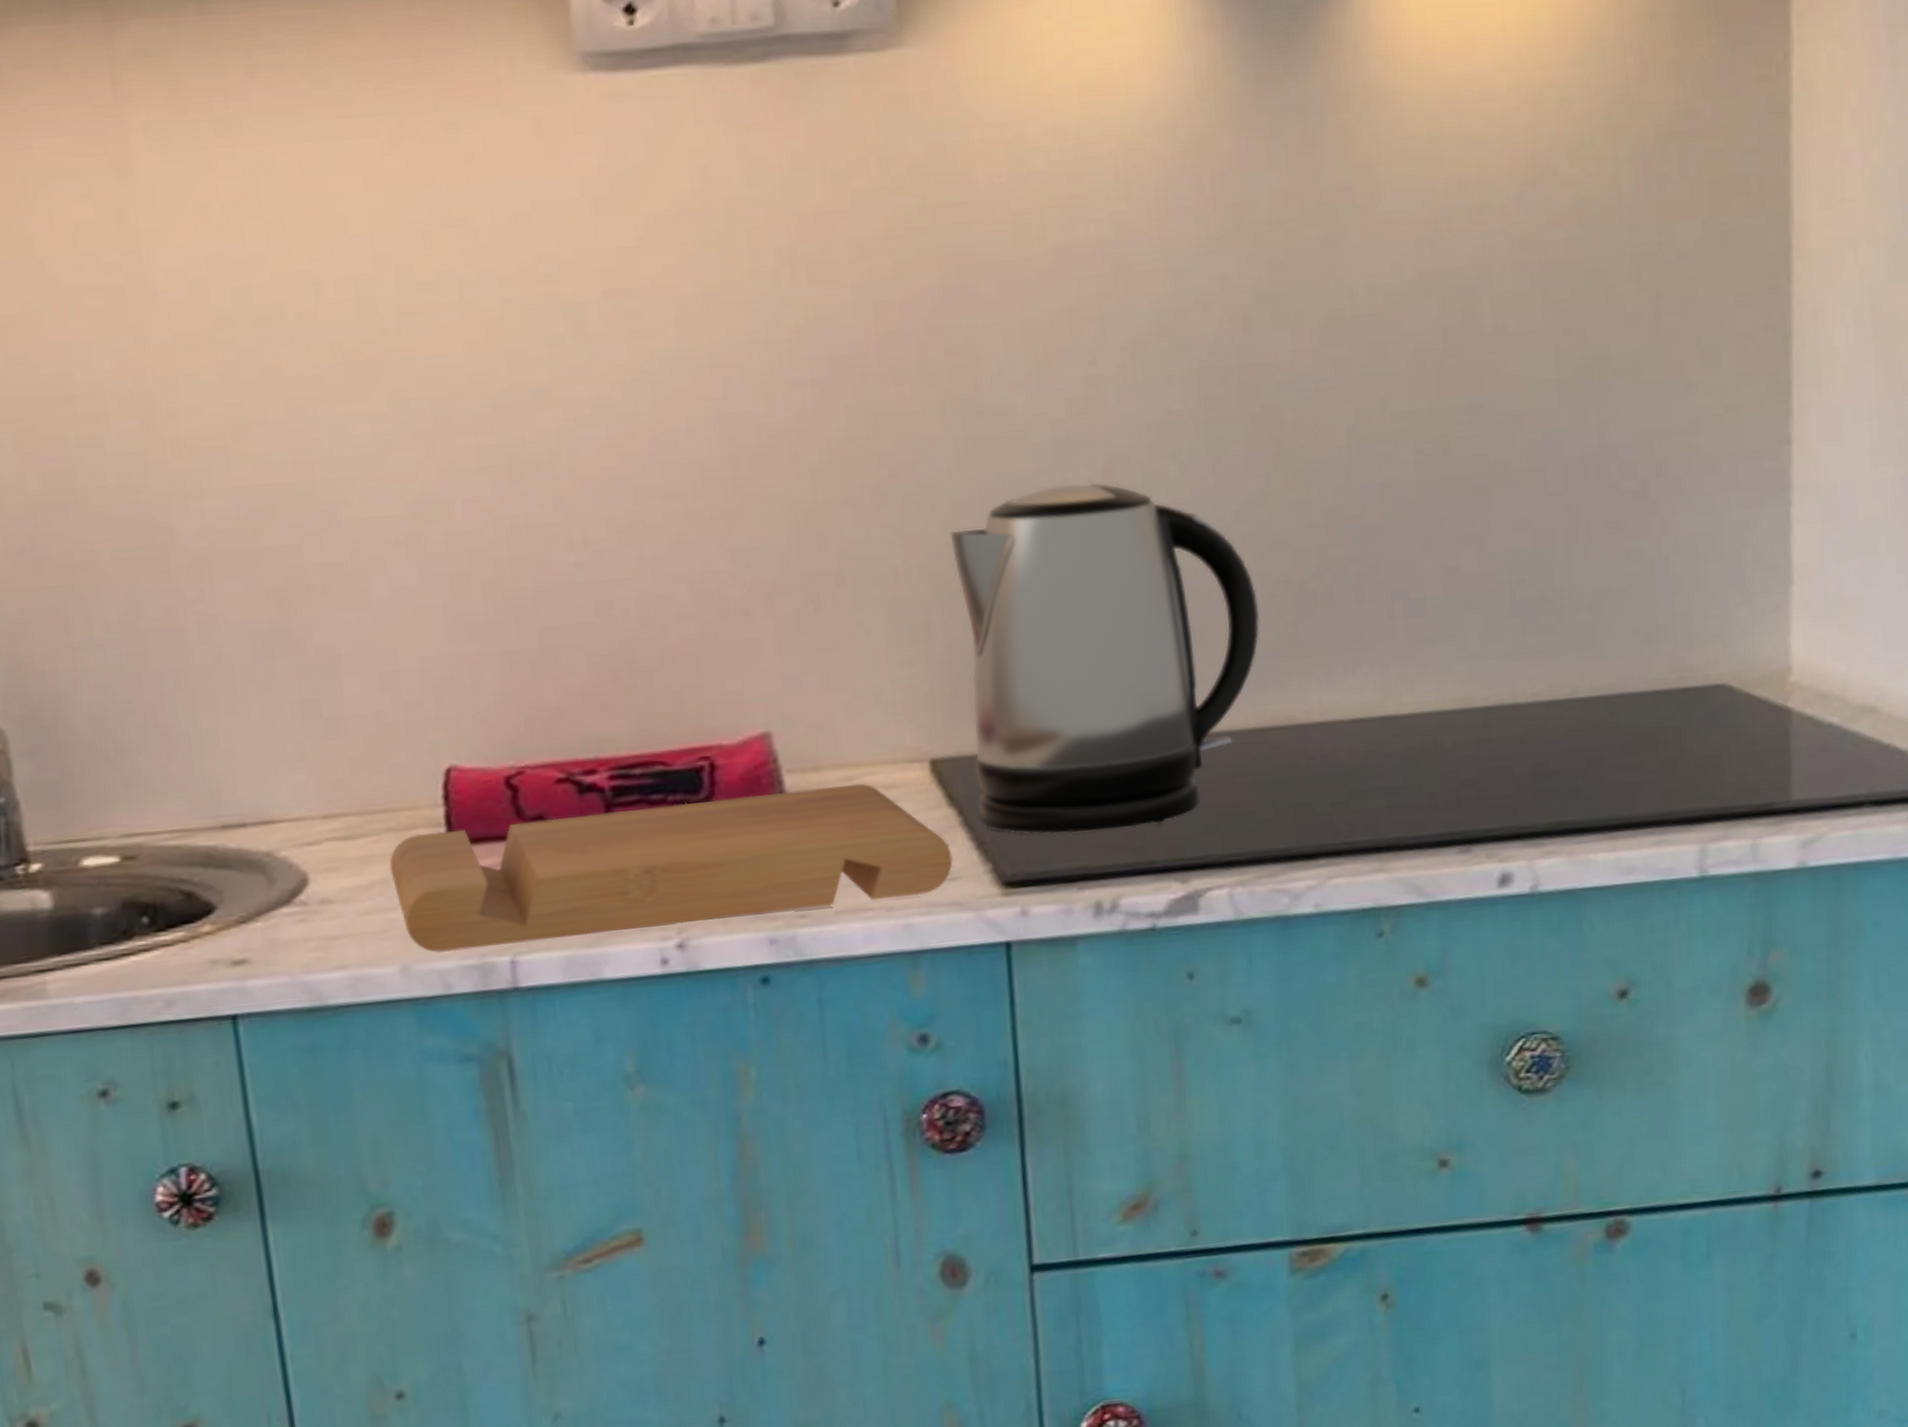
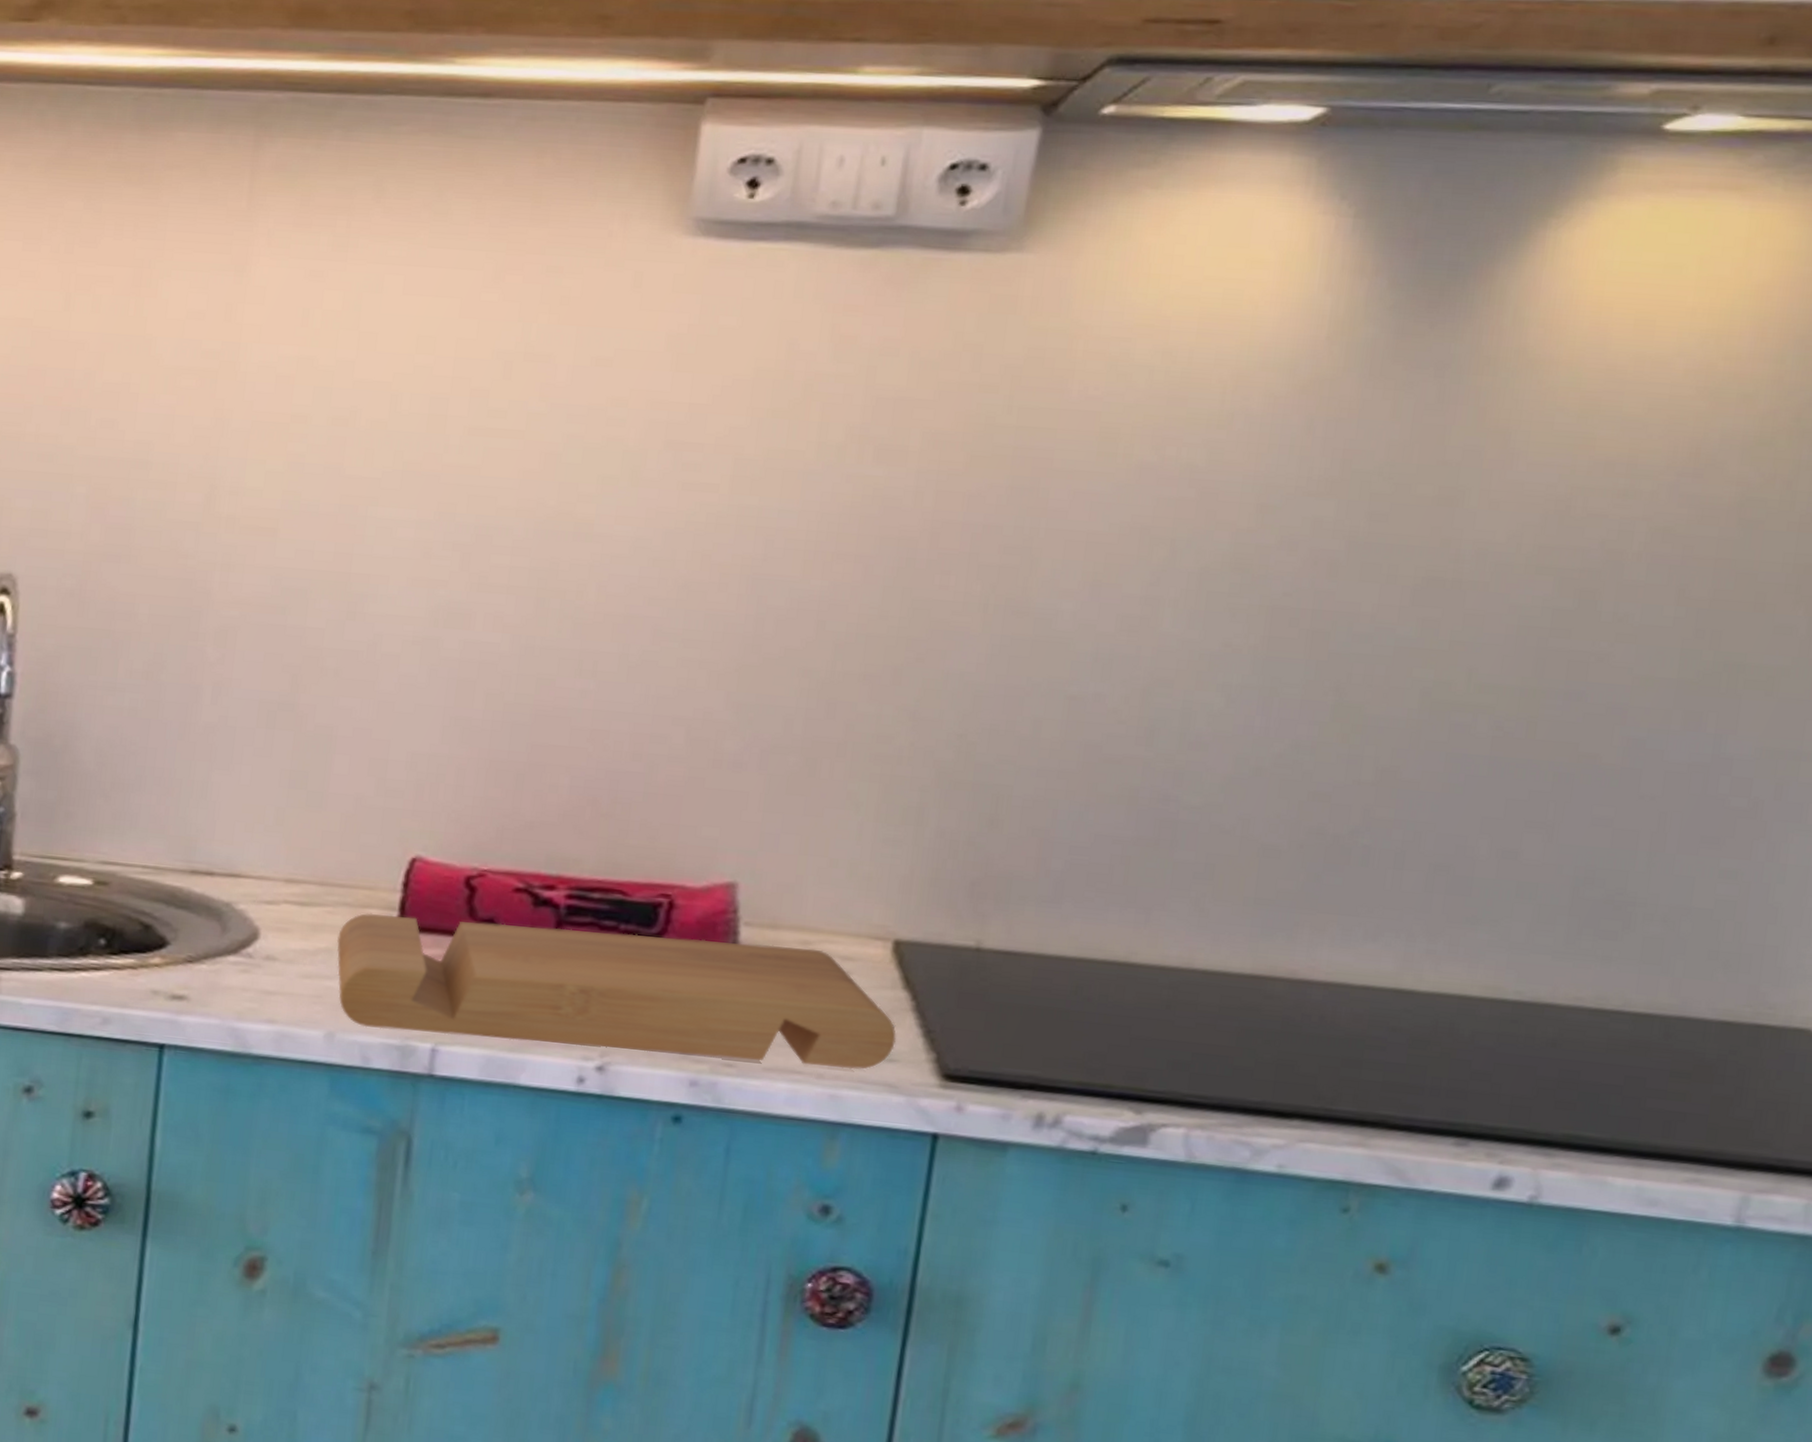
kettle: present [950,483,1260,834] -> none [932,697,1283,1050]

